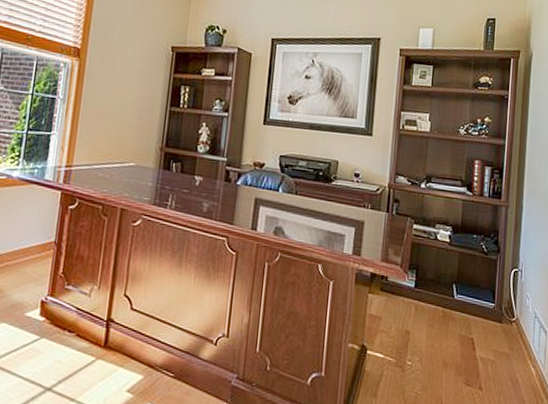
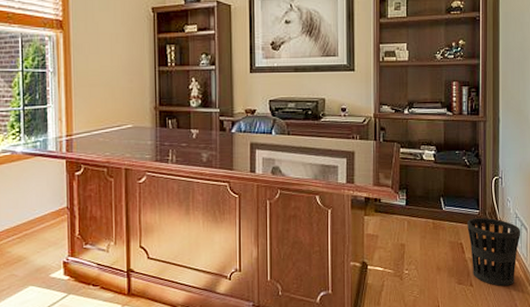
wastebasket: none [480,311,540,396] -> present [467,217,521,287]

